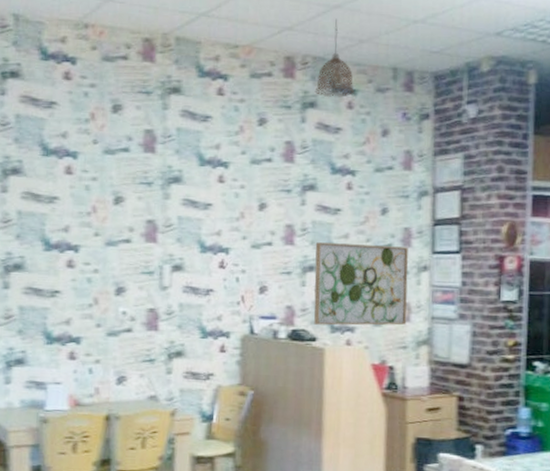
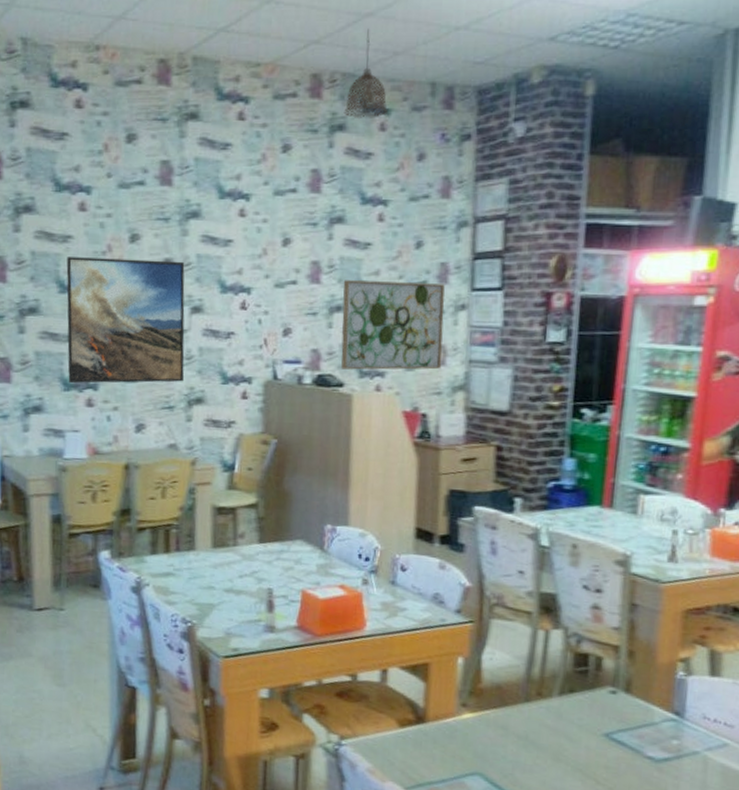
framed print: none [51,217,167,338] -> present [66,257,185,384]

